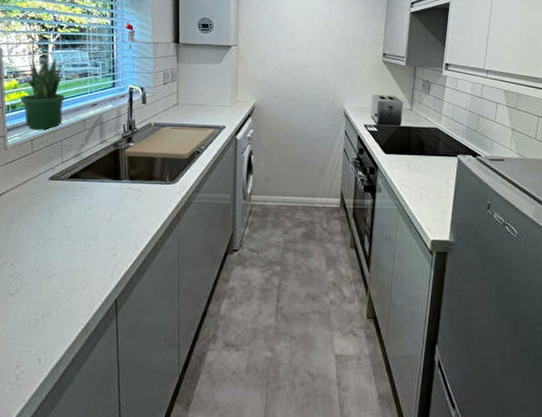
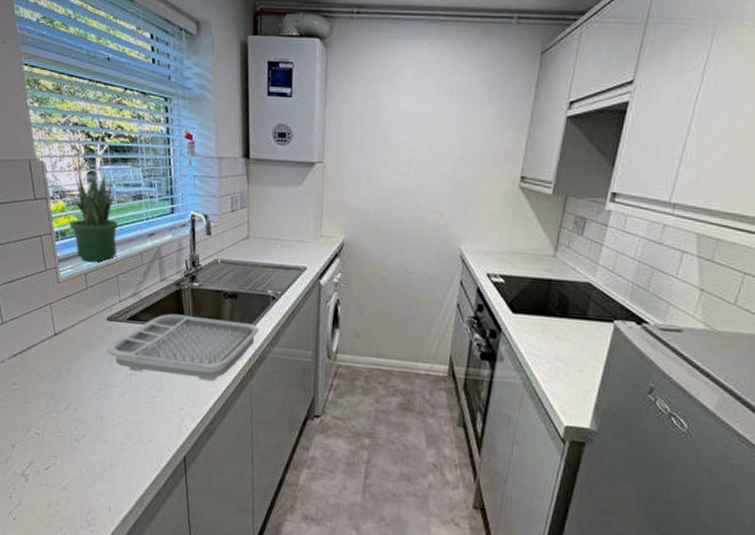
dish rack: none [47,170,186,227] -> present [106,313,259,381]
cutting board: present [124,126,215,159] -> none [187,264,294,306]
toaster: present [370,94,404,127] -> none [496,233,545,279]

